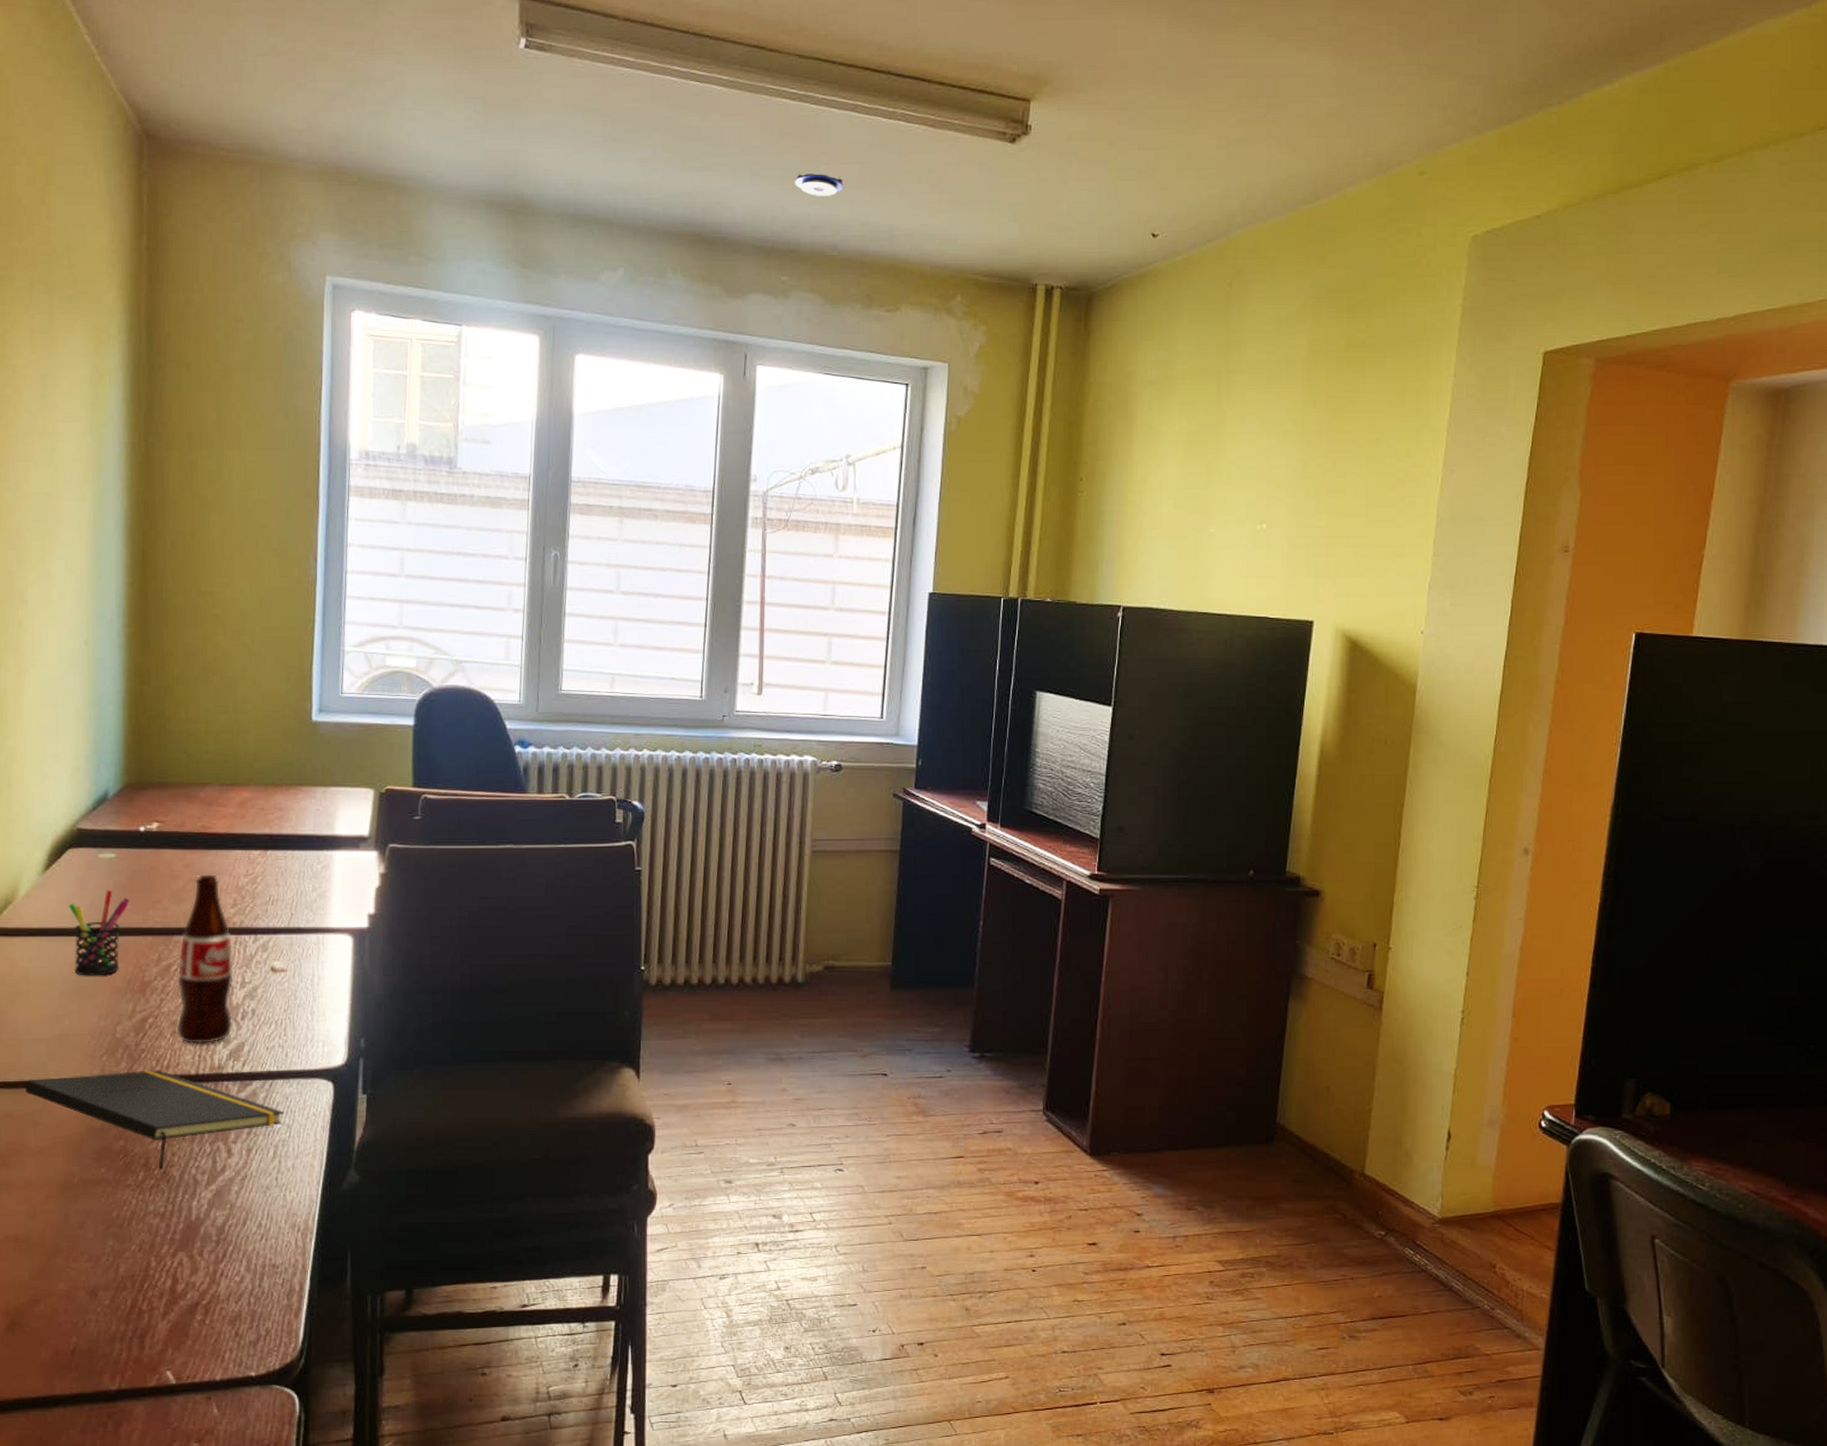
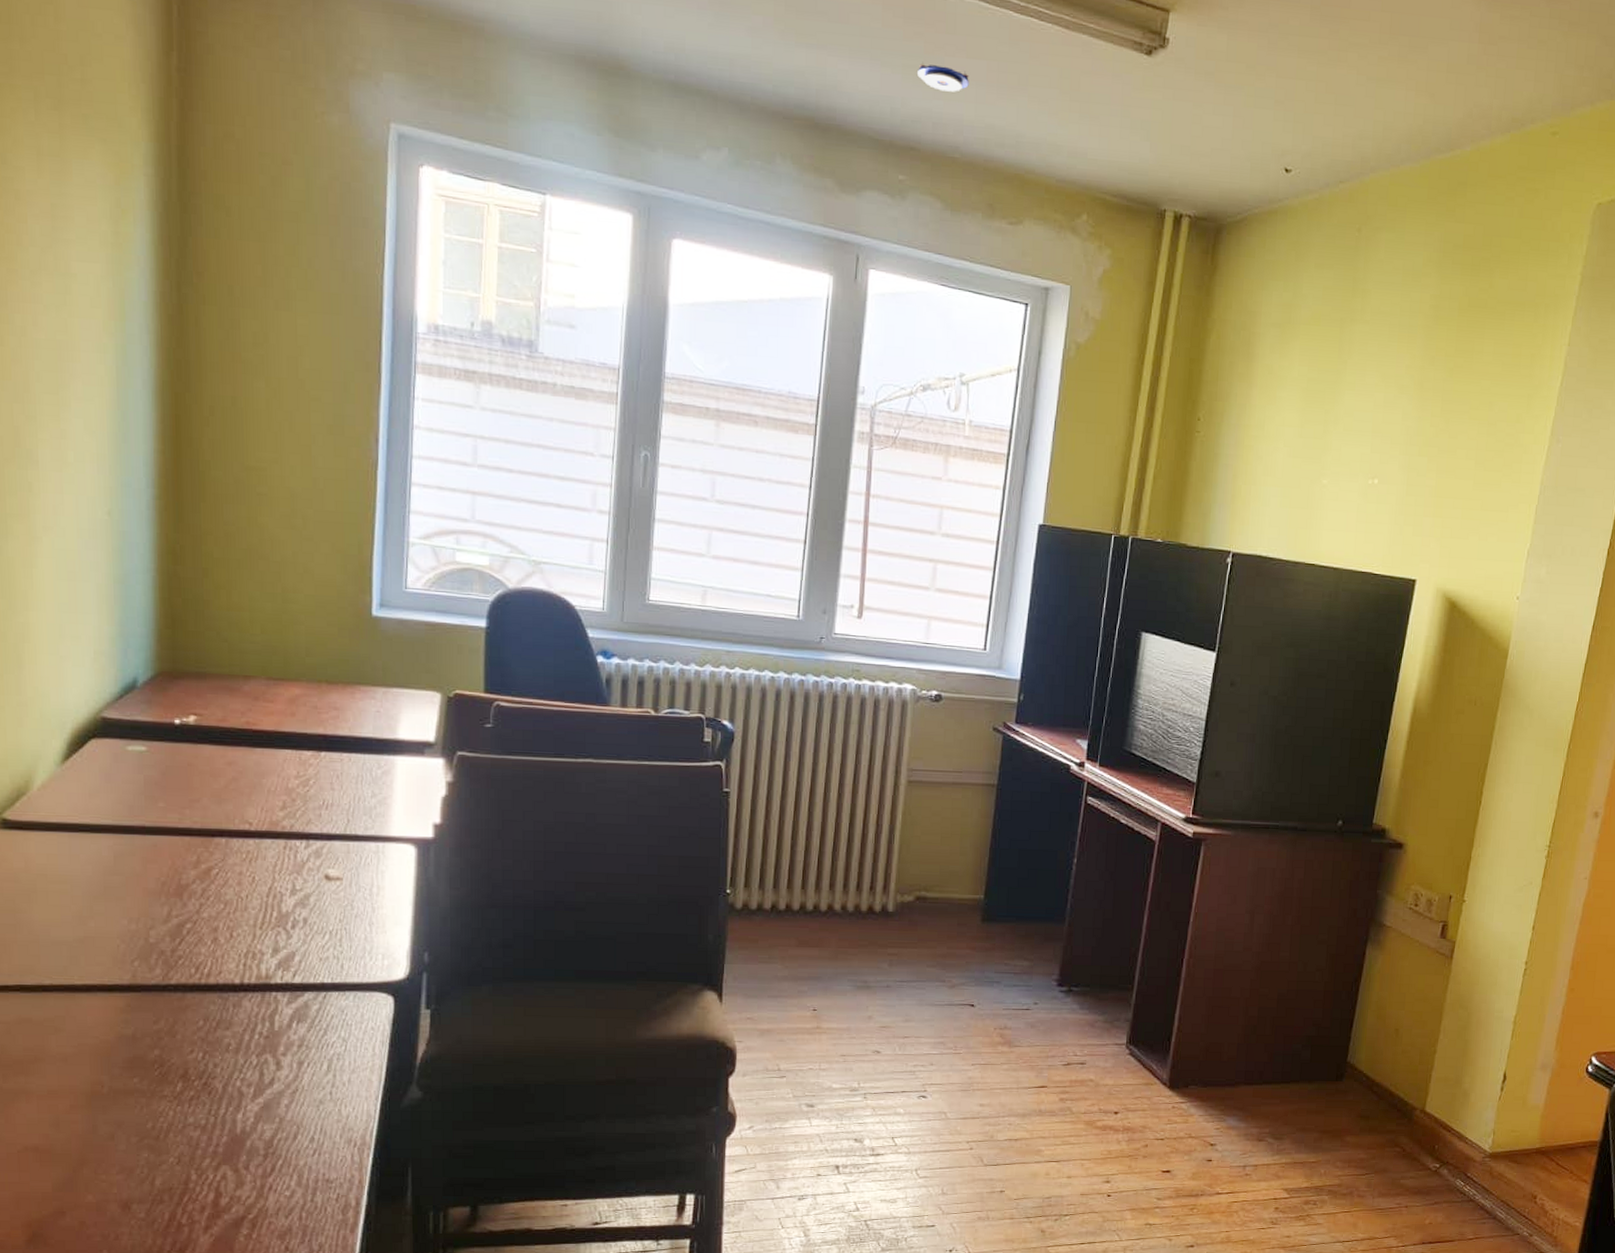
notepad: present [25,1070,284,1170] -> none [45,977,340,1081]
pen holder: present [68,889,130,976] -> none [91,785,164,877]
bottle: present [176,874,234,1044] -> none [218,773,283,952]

